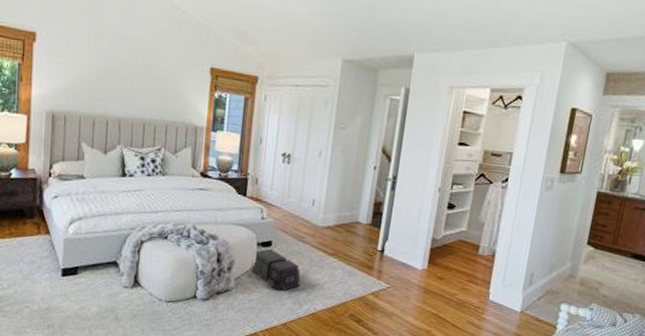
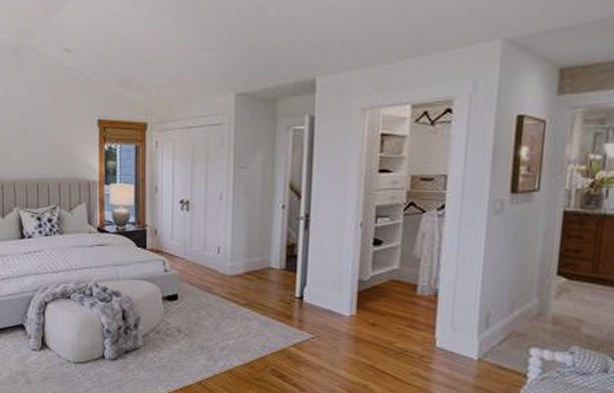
air purifier: present [251,248,301,291] -> none [158,302,213,347]

